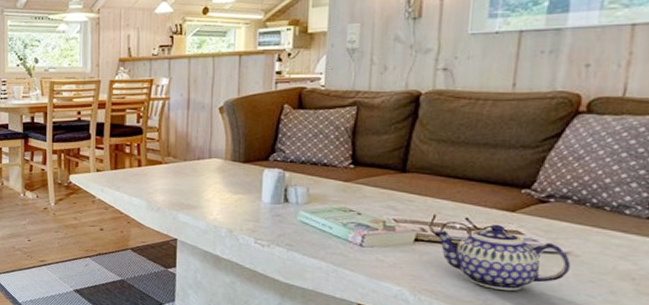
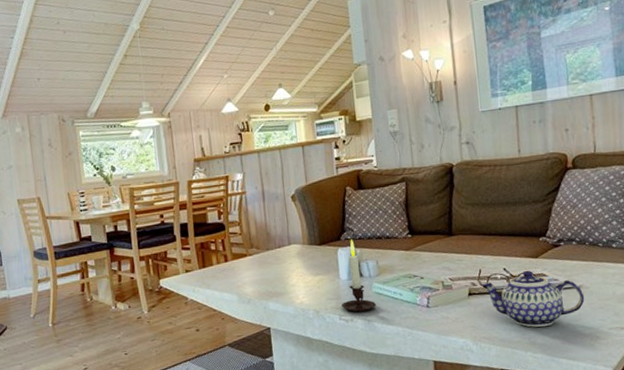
candle: none [258,161,299,239] -> present [341,239,376,312]

